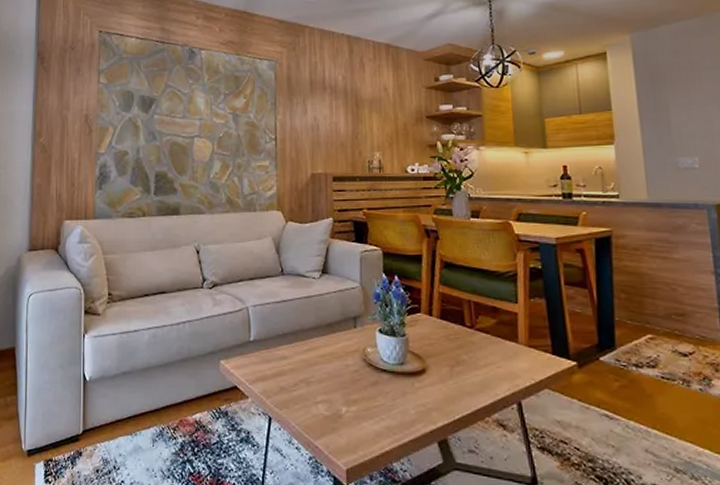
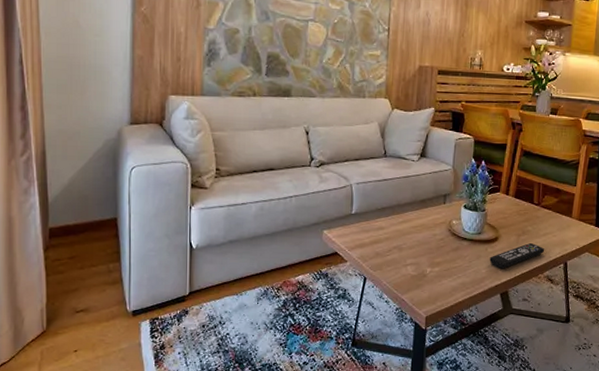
remote control: none [418,377,489,409] -> present [489,243,545,269]

